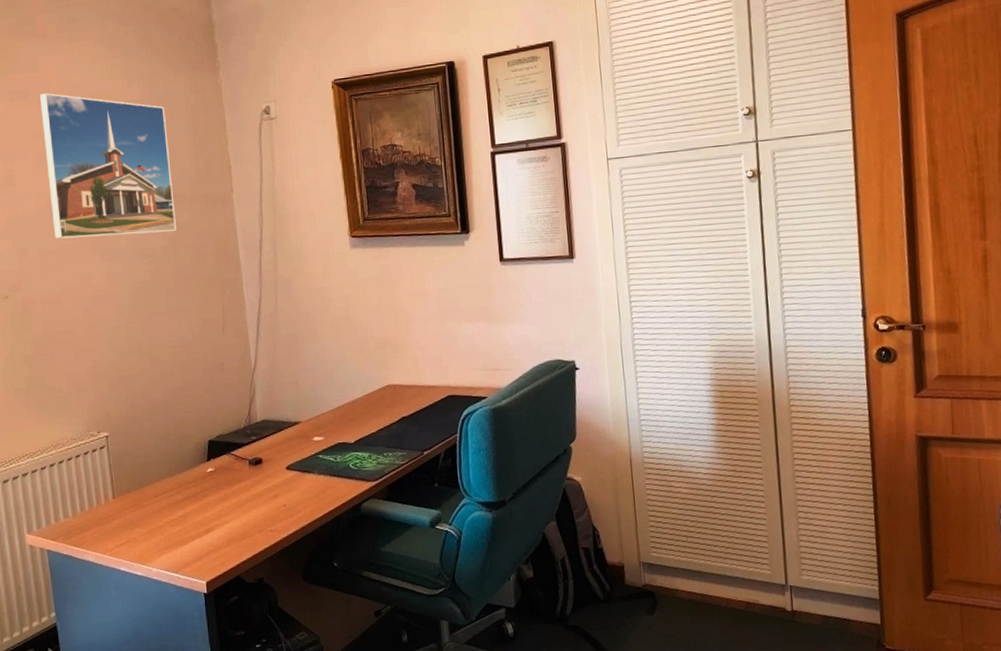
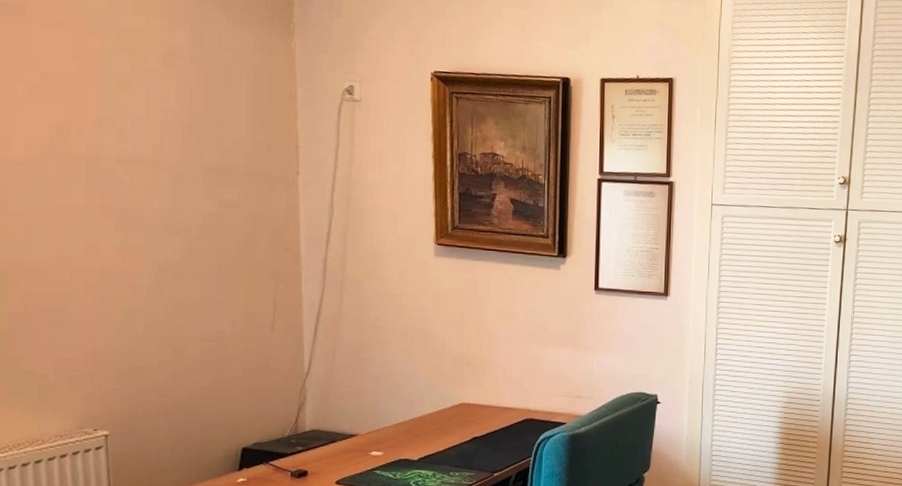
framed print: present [39,93,176,239] -> none [39,13,221,210]

